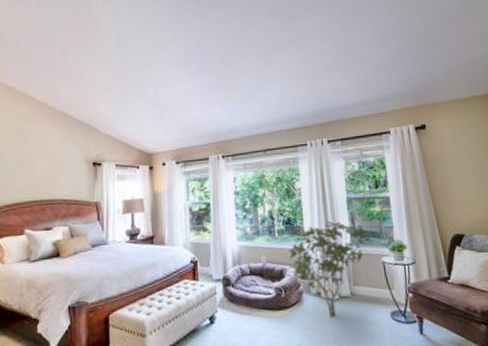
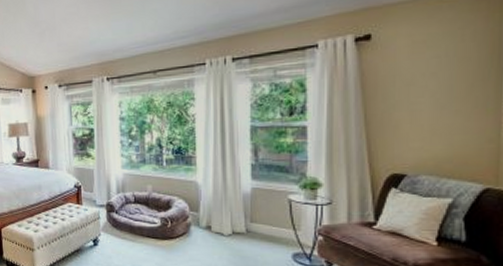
shrub: present [289,221,372,317] -> none [178,152,278,252]

